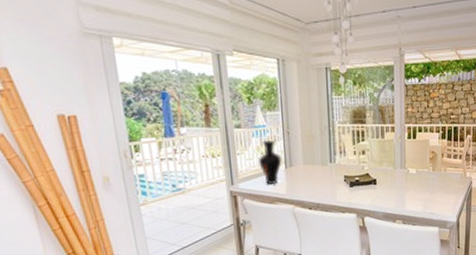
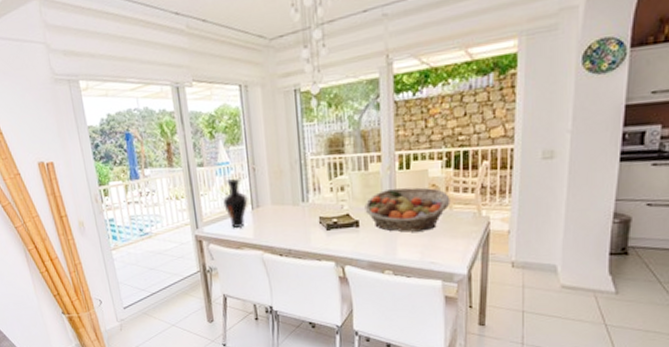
fruit basket: none [381,153,445,189] -> present [364,187,450,232]

